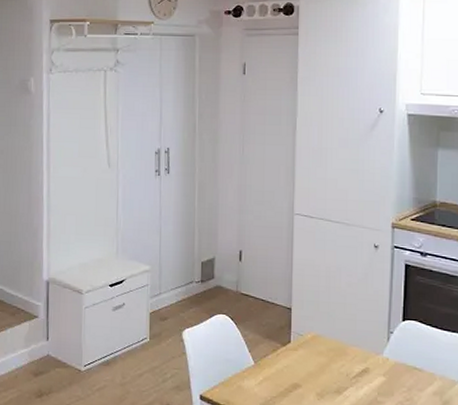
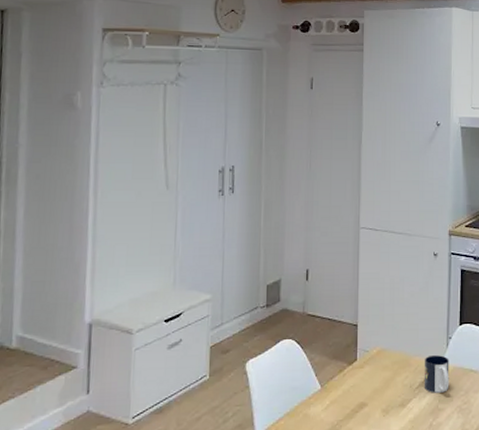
mug: none [361,347,390,386] -> present [424,355,449,393]

